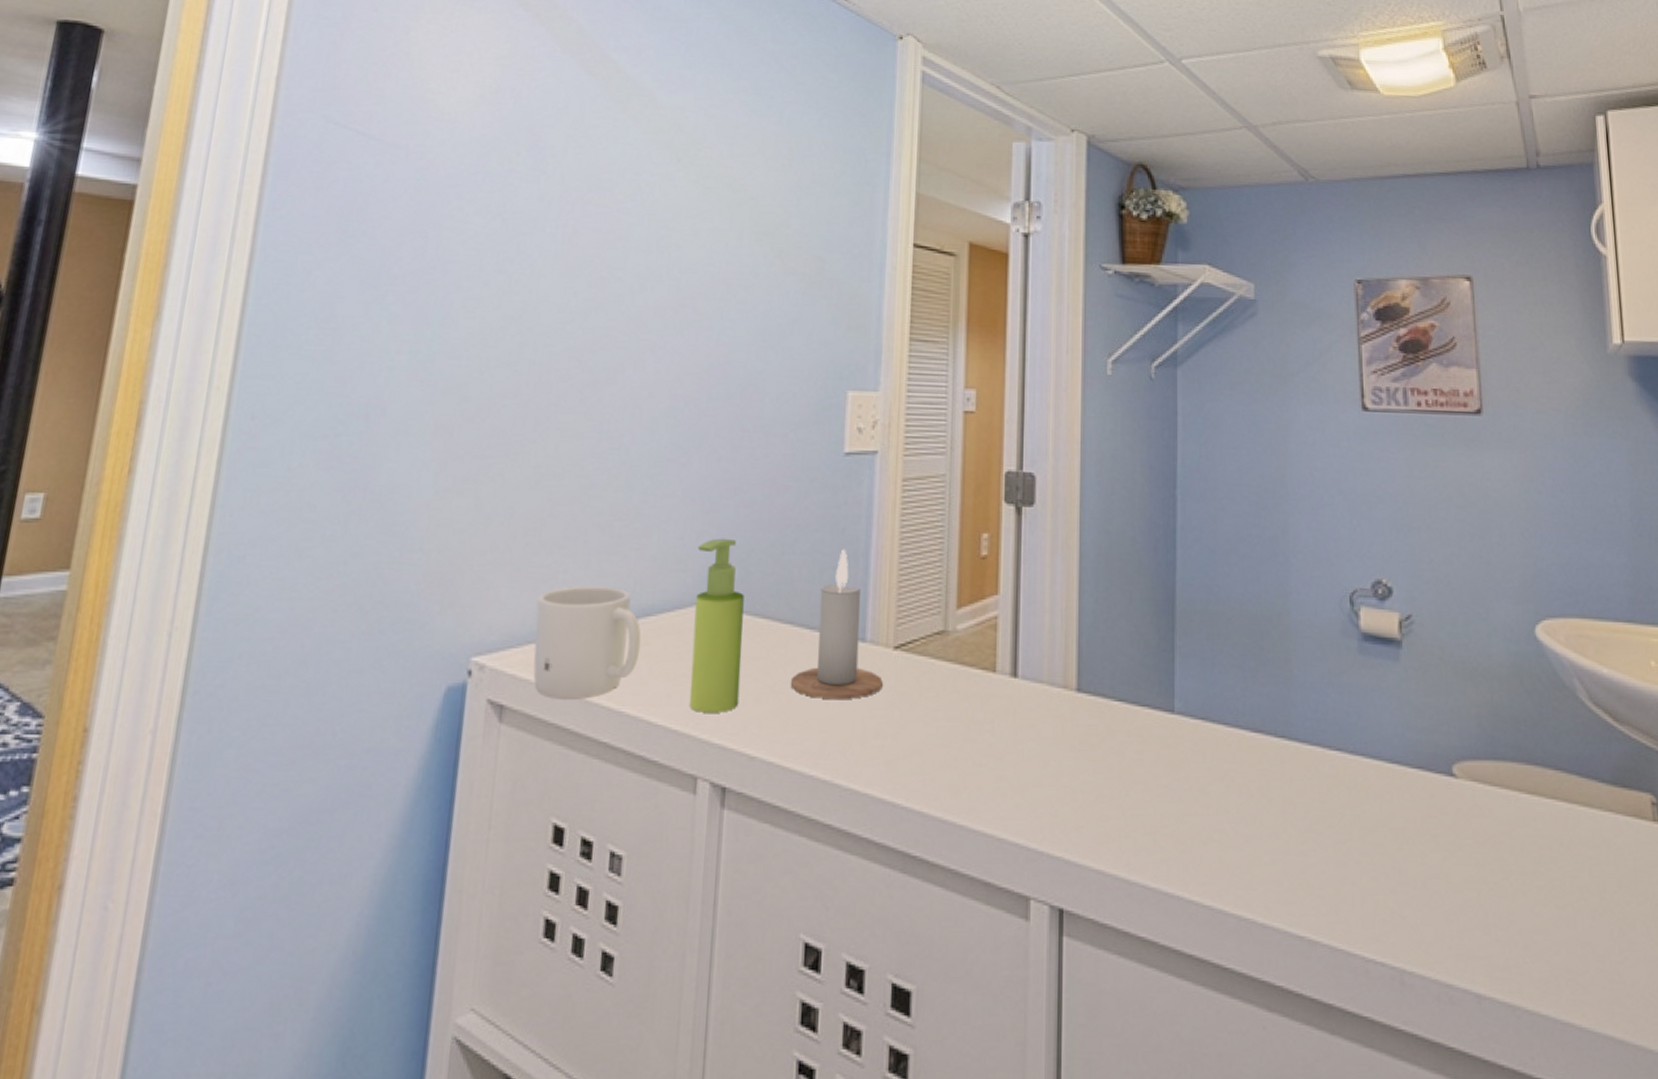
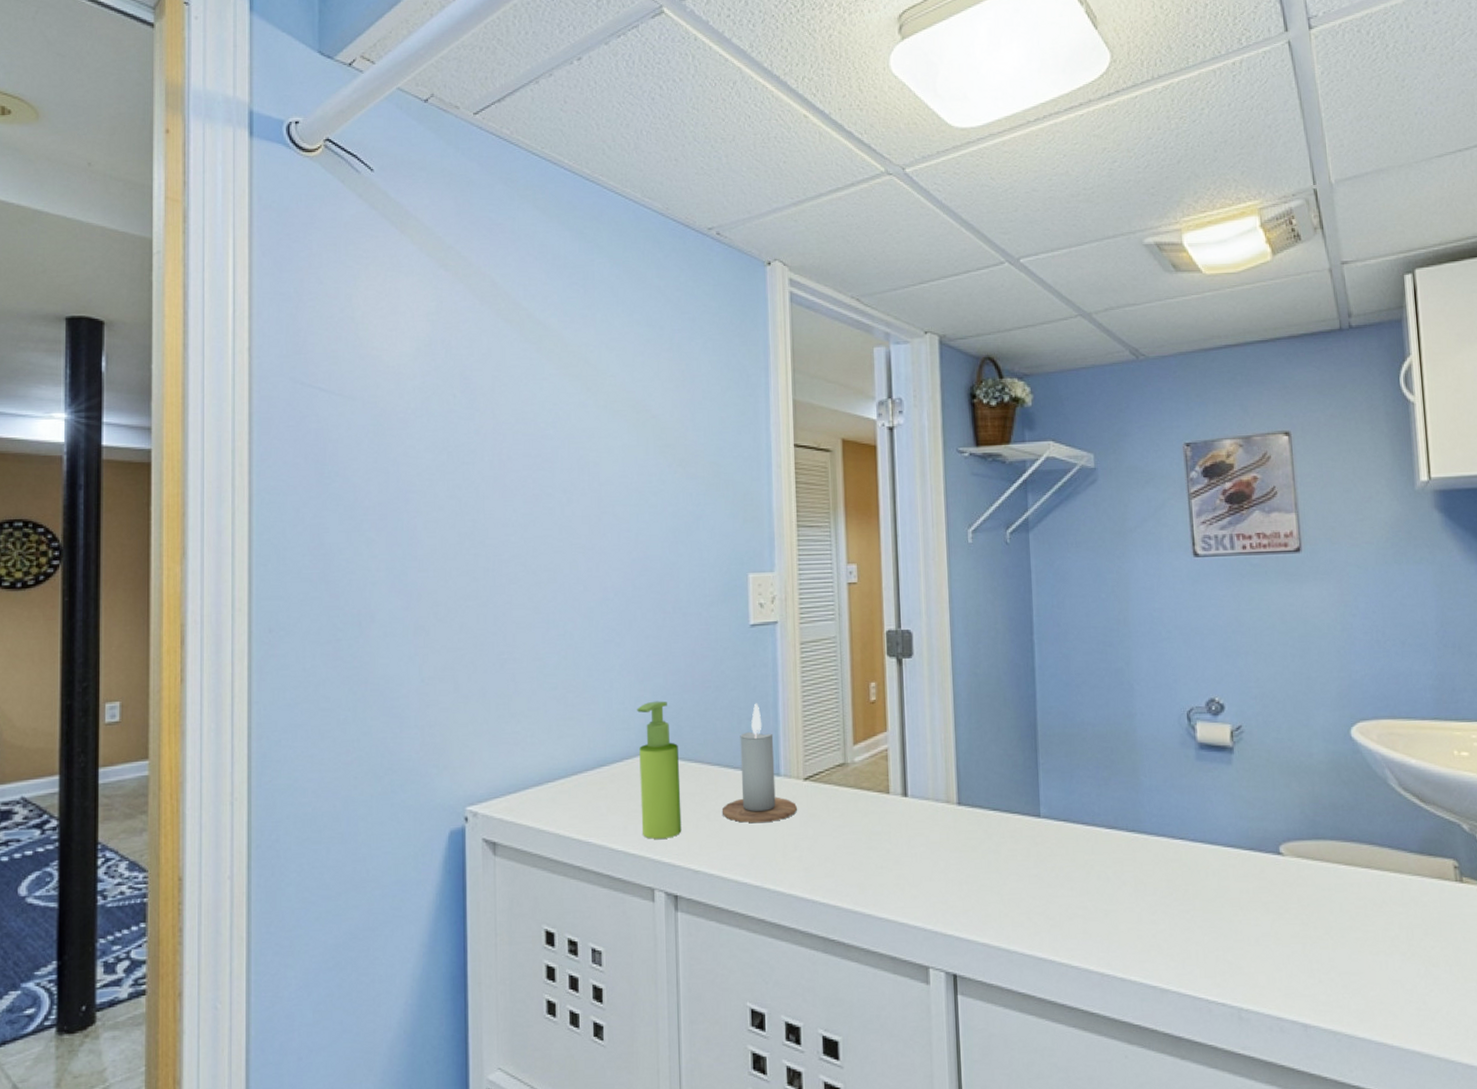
mug: present [533,585,642,701] -> none [512,745,599,836]

